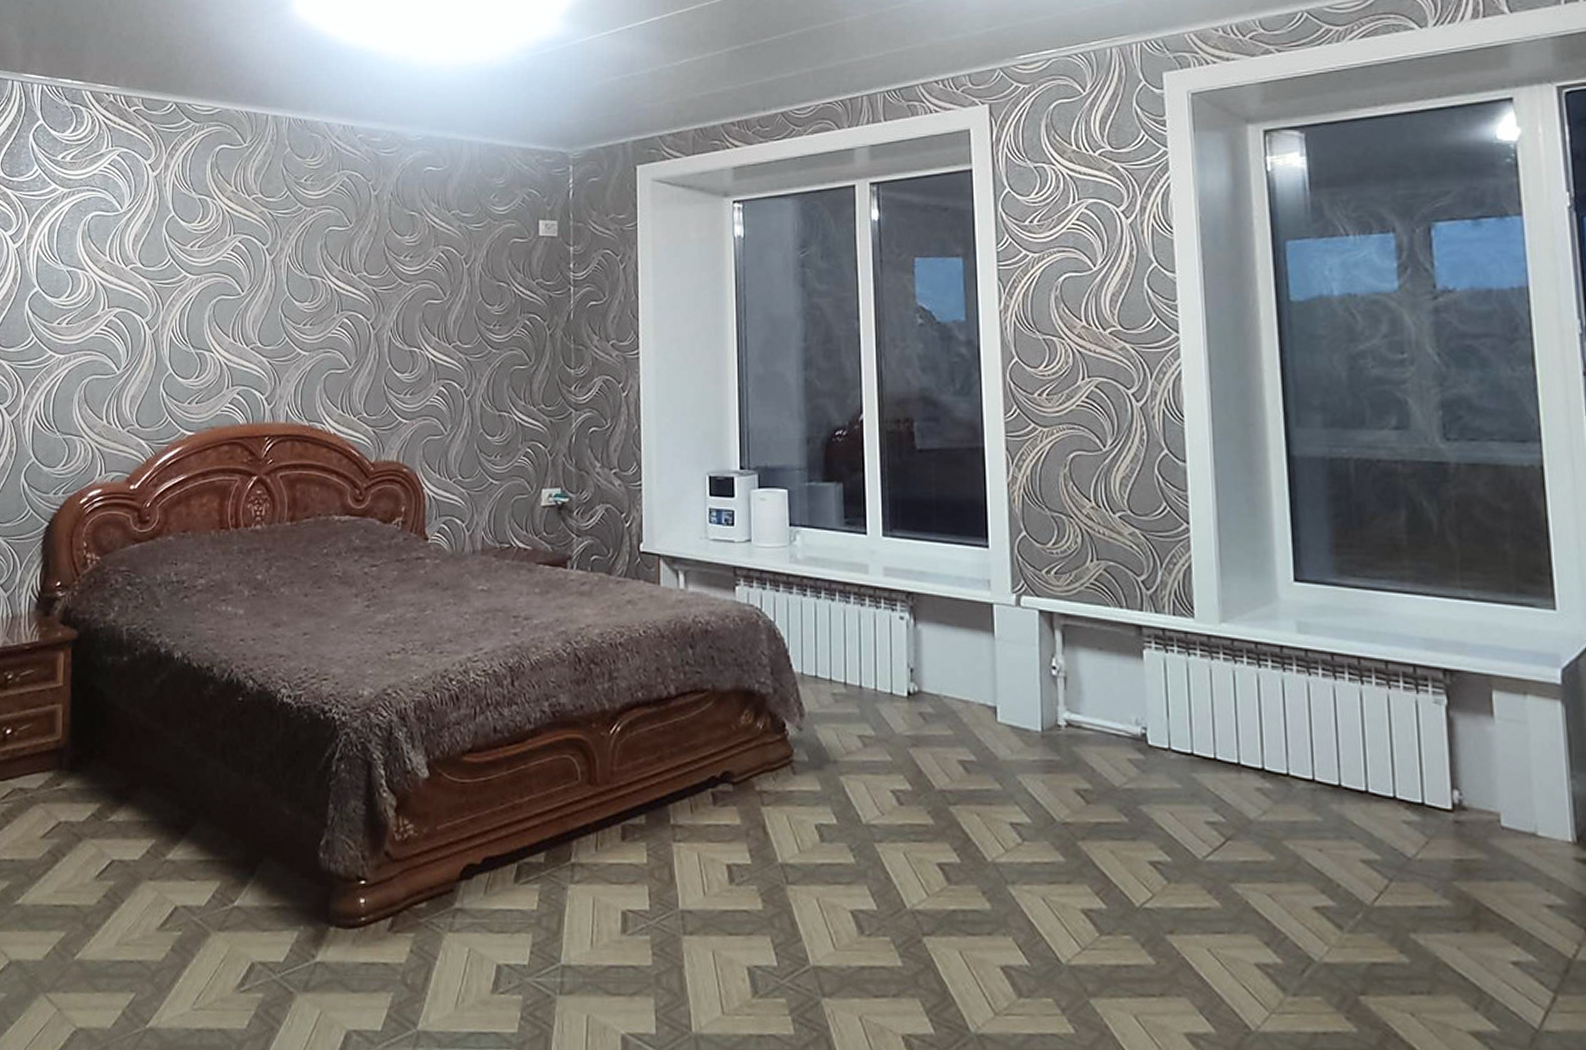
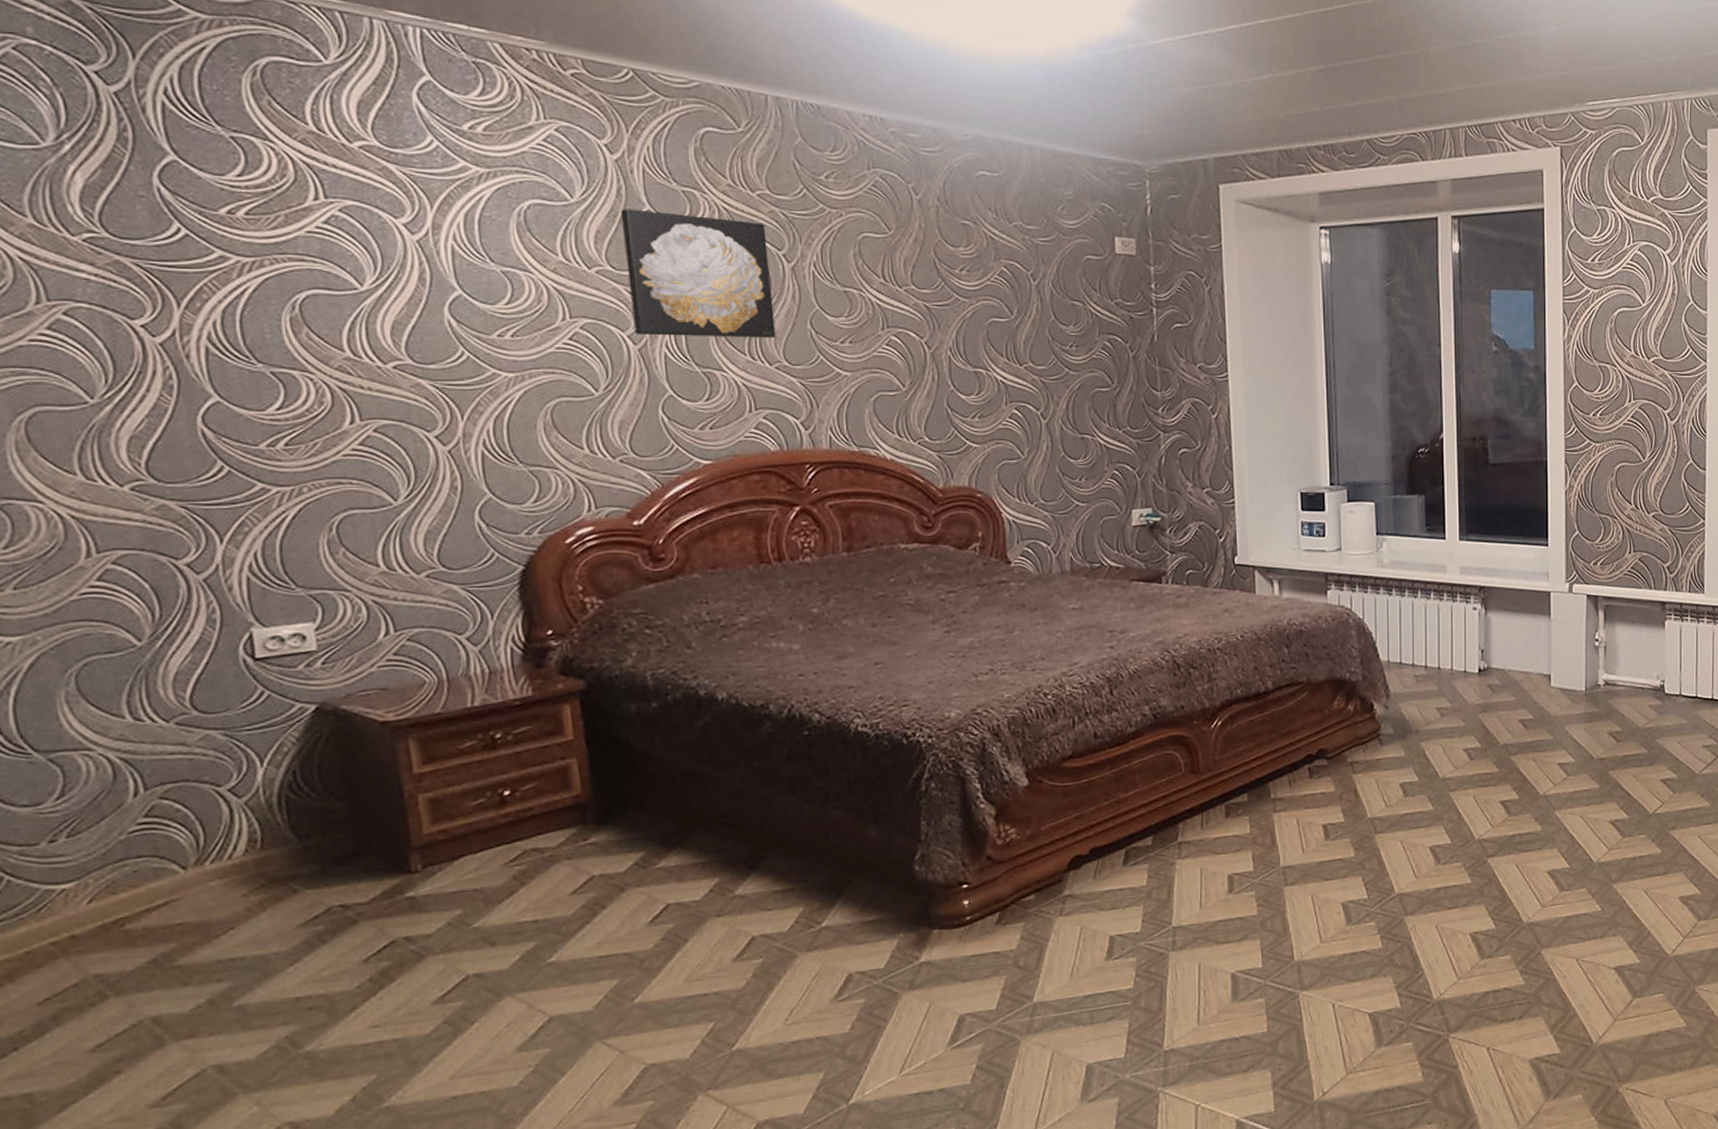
wall art: none [151,215,256,323] -> present [620,209,776,339]

